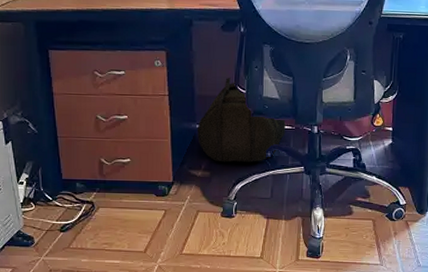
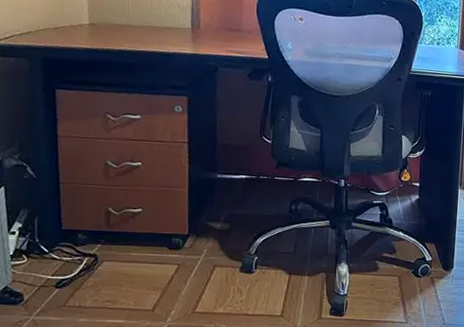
backpack: present [197,77,286,163] -> none [217,126,312,215]

